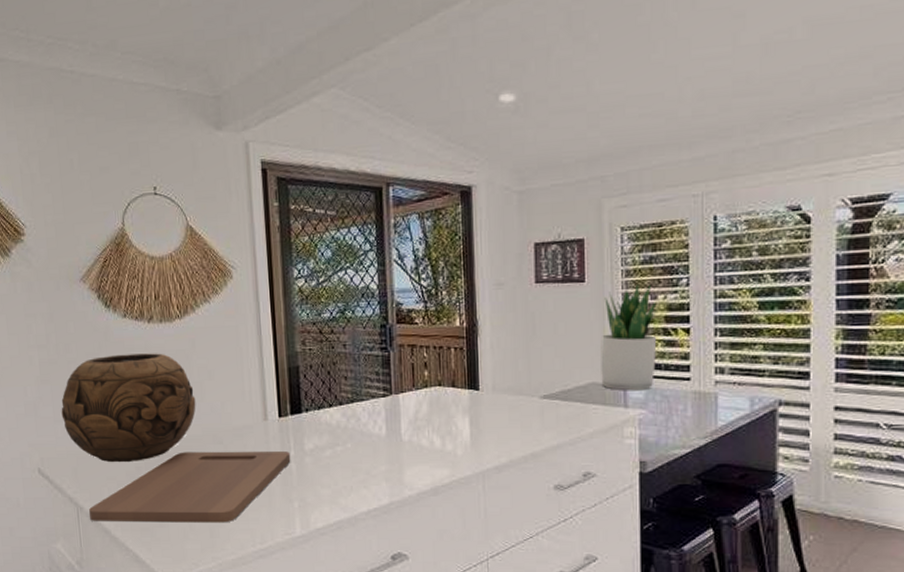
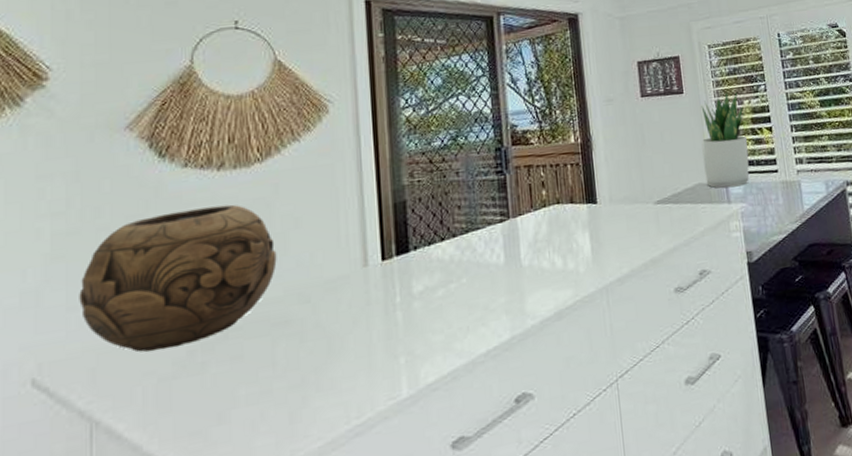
cutting board: present [89,450,291,523] -> none [110,298,396,439]

